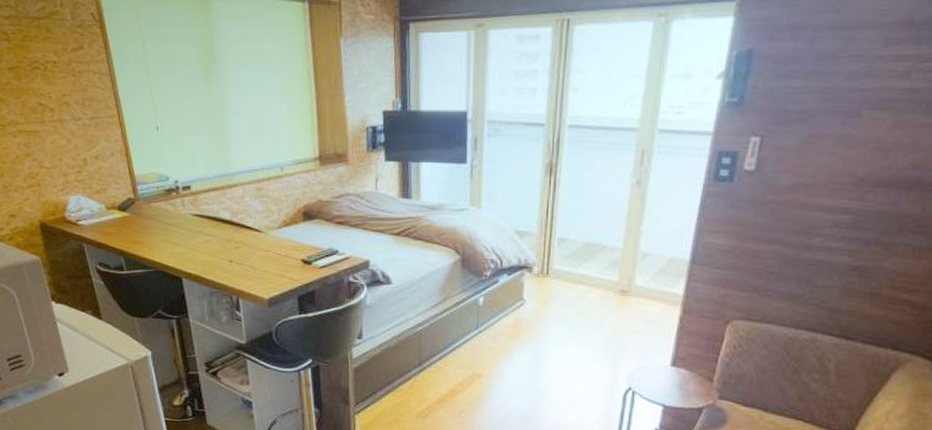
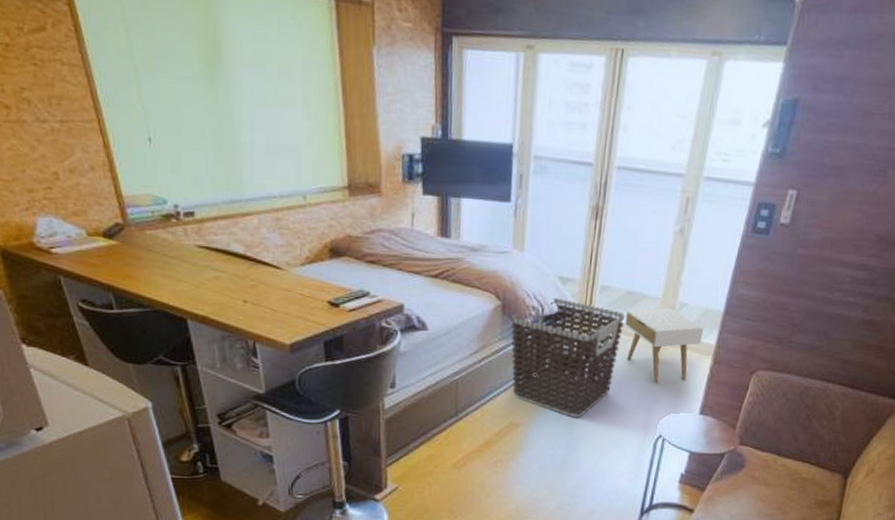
clothes hamper: none [471,251,584,369] -> present [511,298,625,418]
nightstand: none [585,258,670,334] -> present [625,307,704,383]

